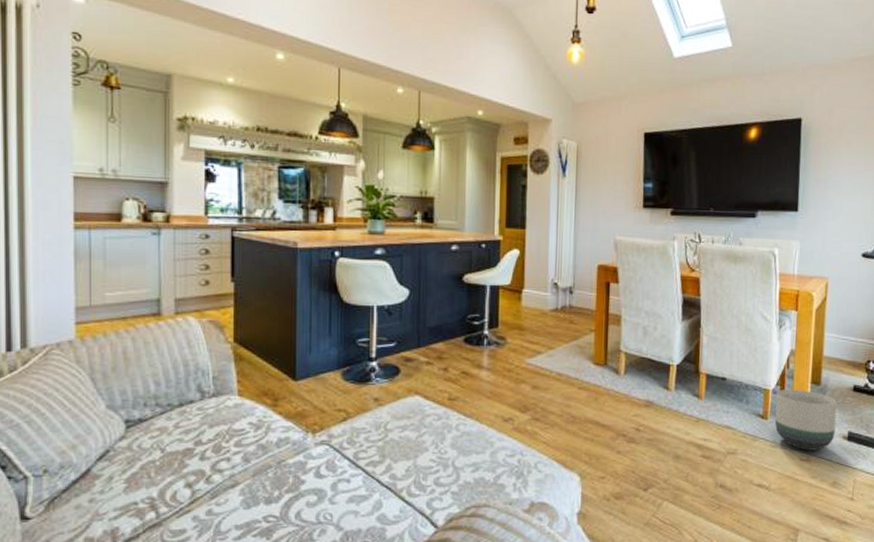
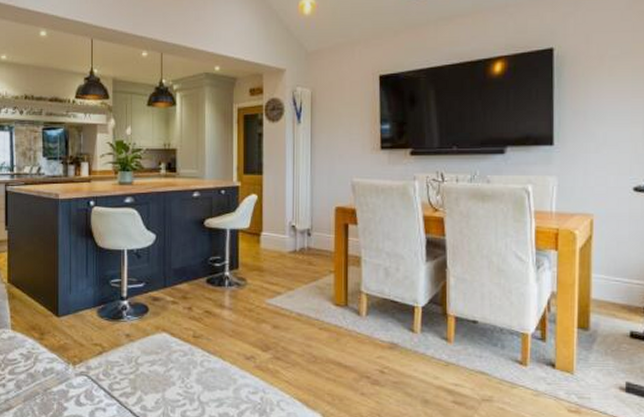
planter: present [774,390,837,451] -> none [535,334,610,402]

